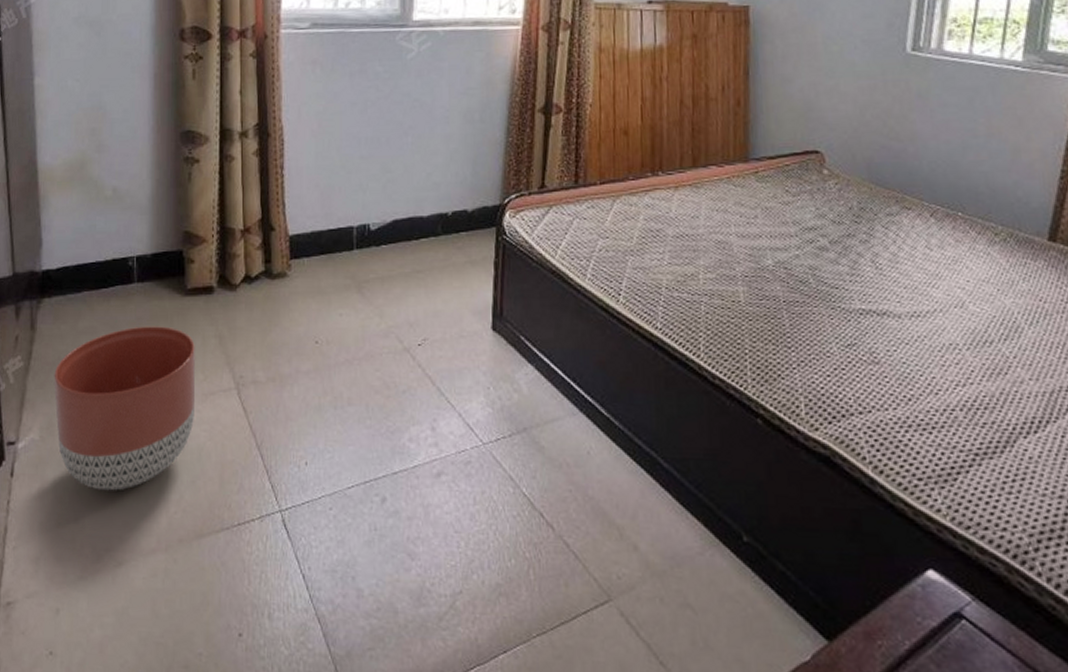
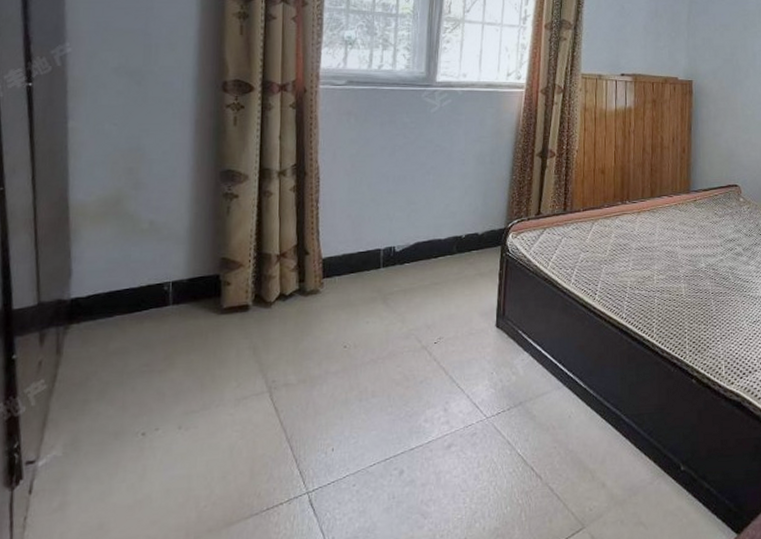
planter: present [54,326,196,491] -> none [80,342,229,496]

